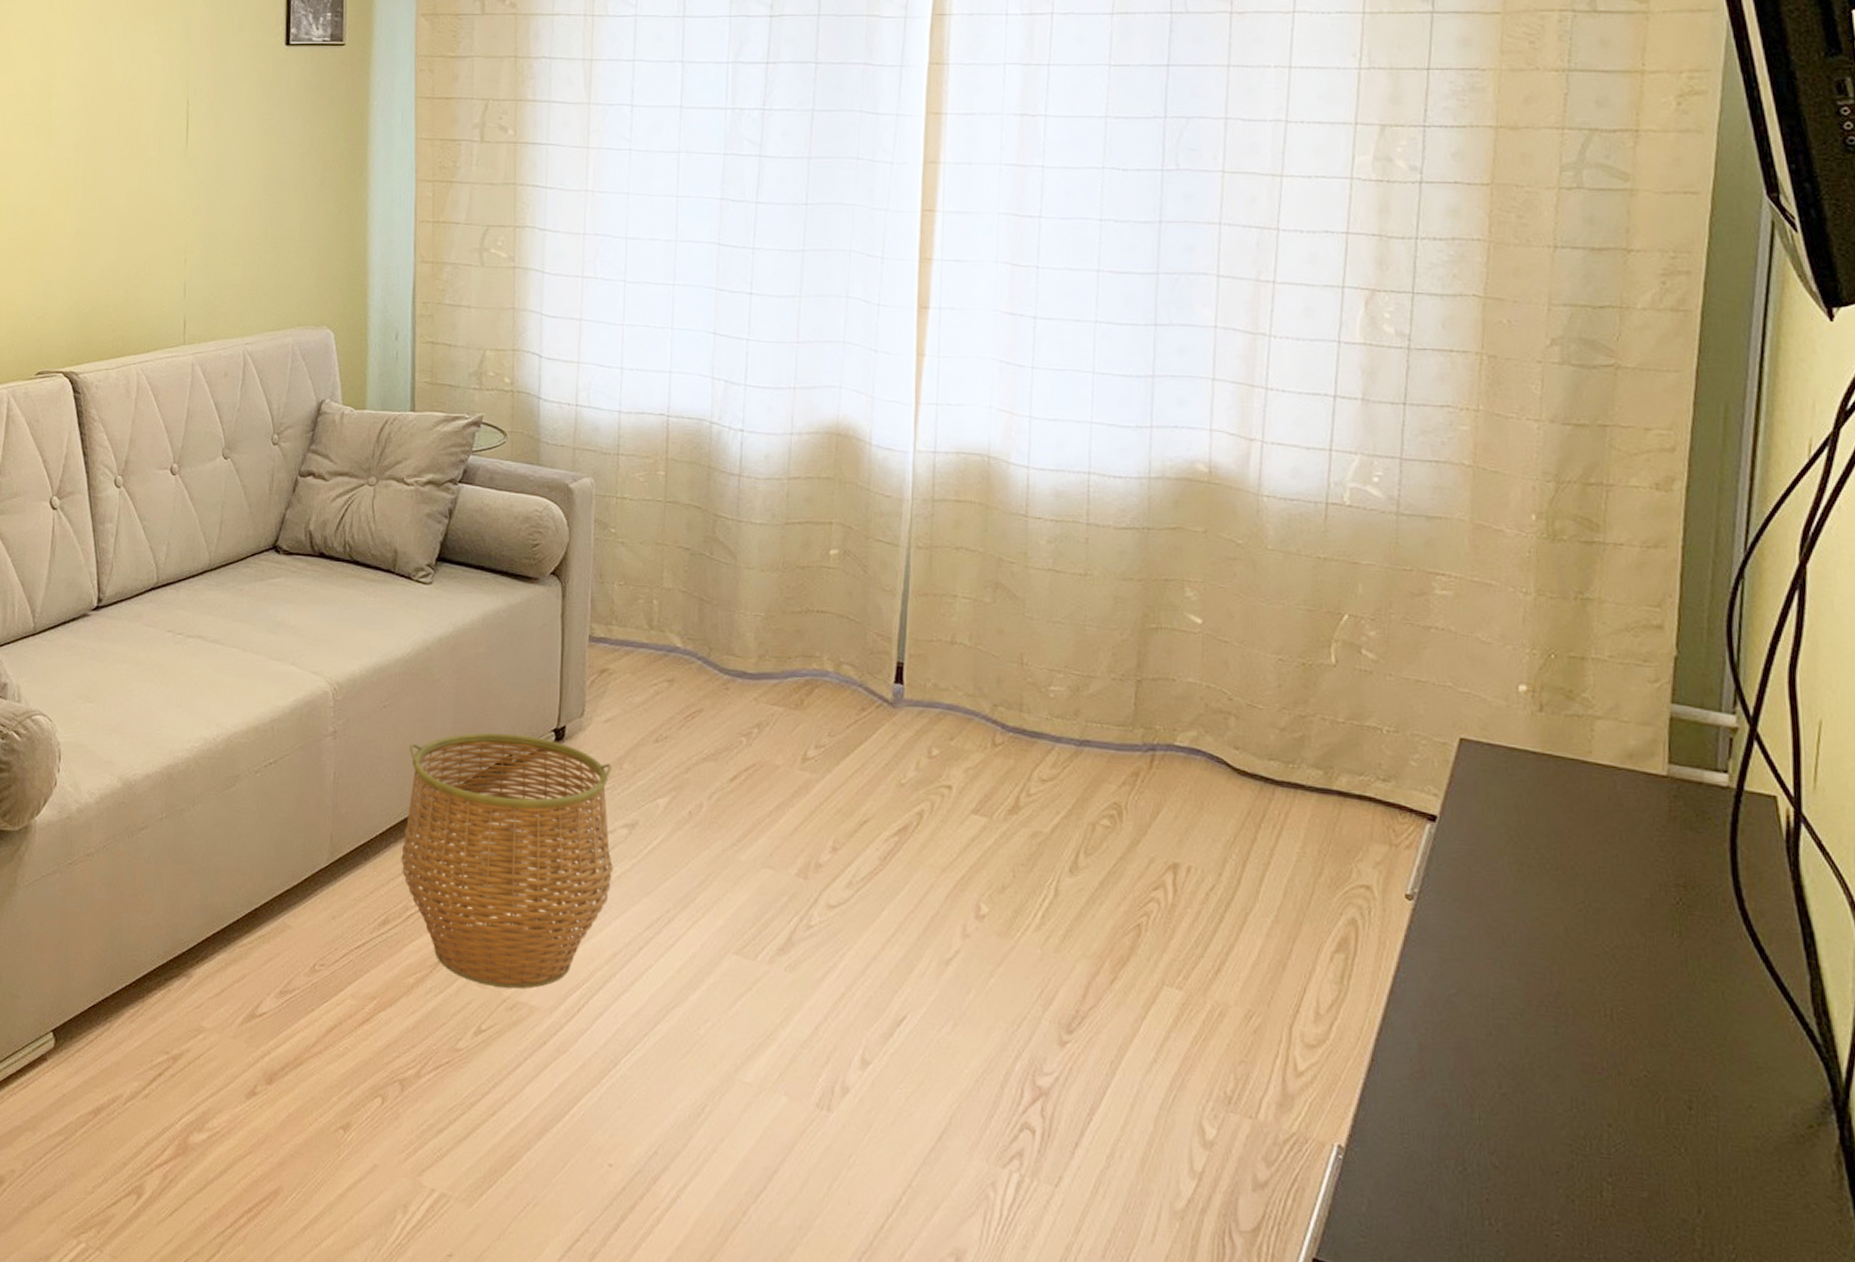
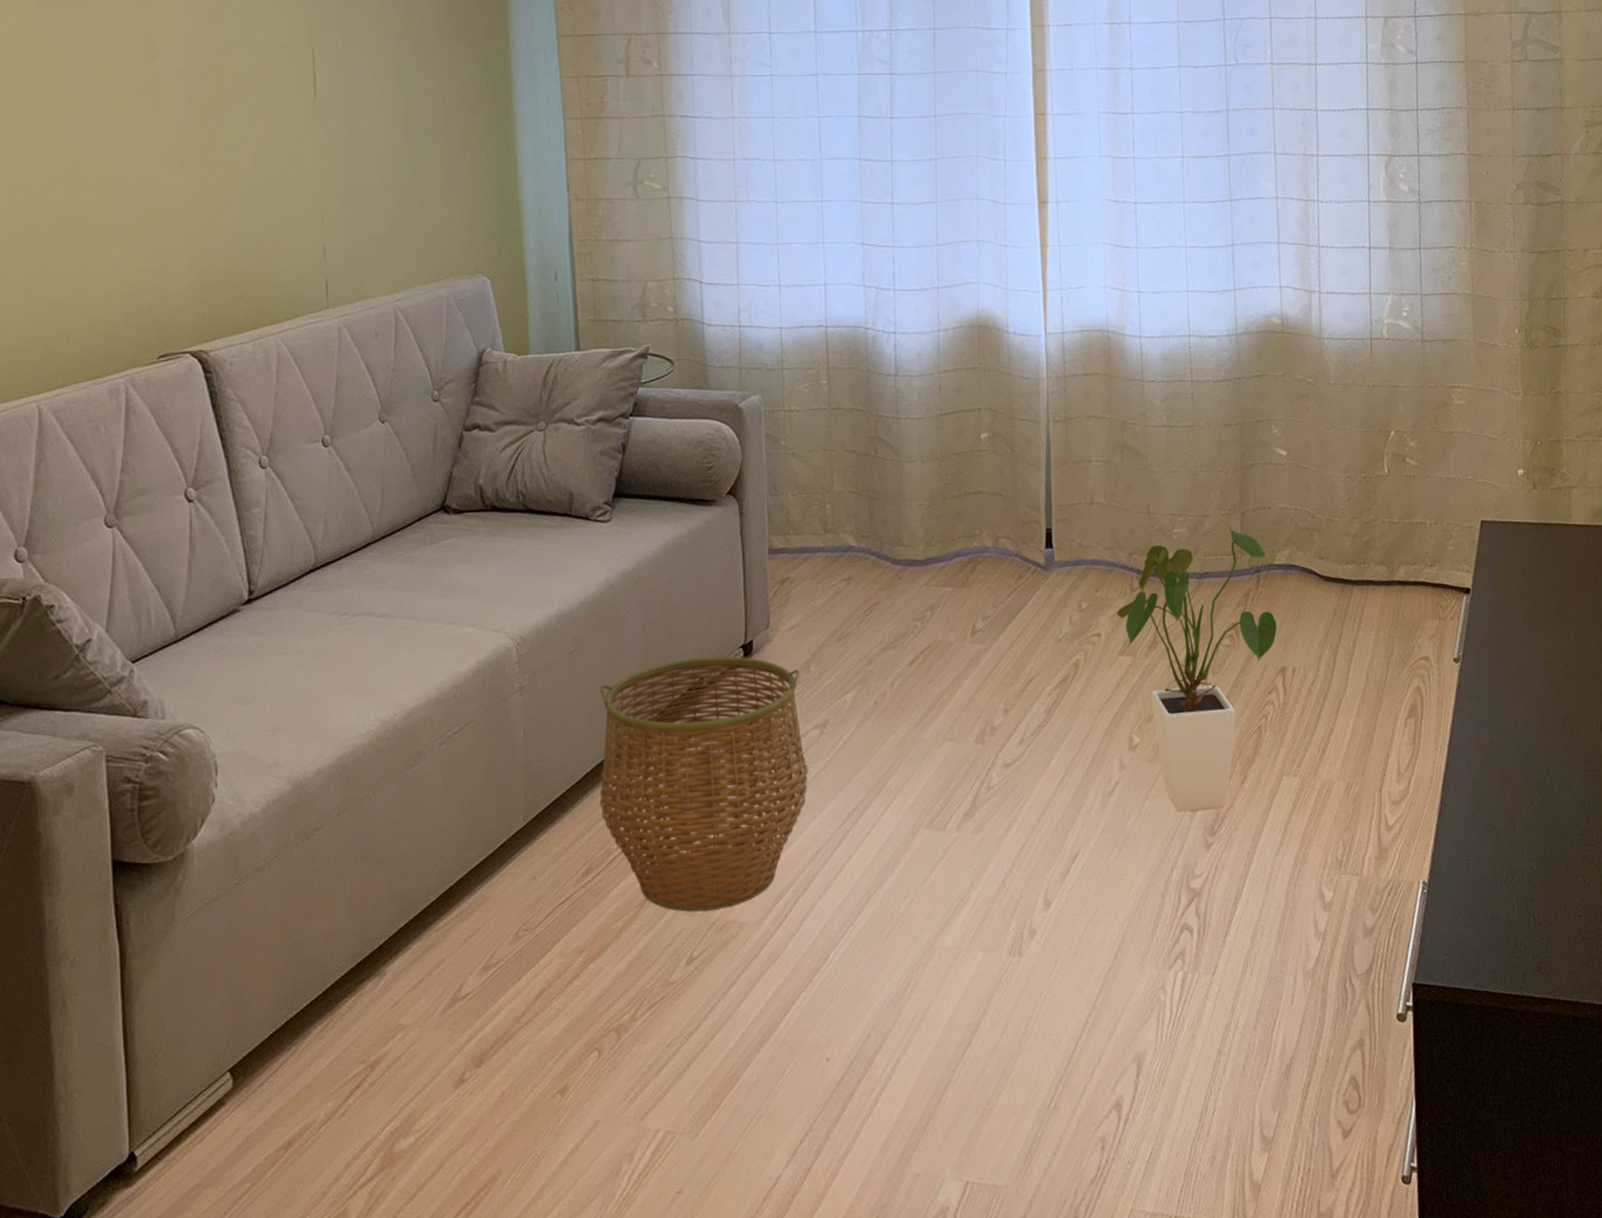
house plant: none [972,693,1172,1006] -> present [1116,526,1277,812]

